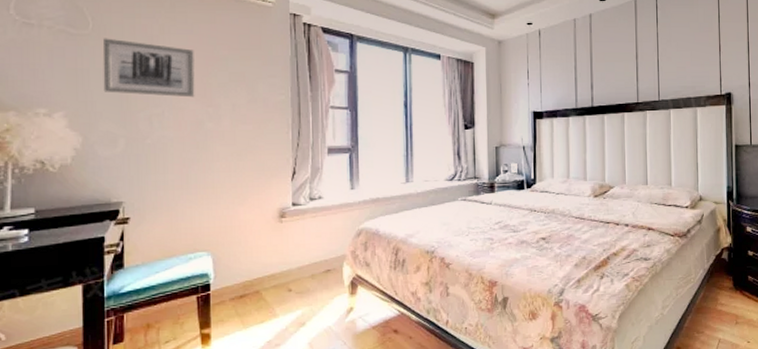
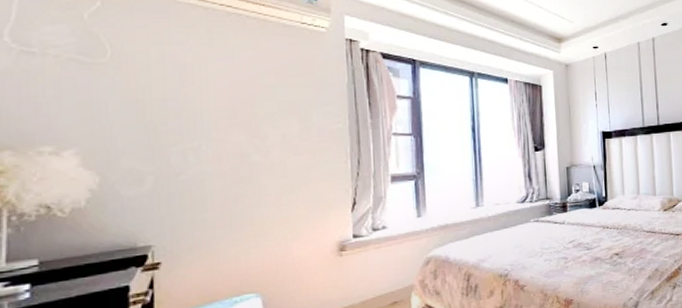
wall art: present [102,38,195,98] -> none [124,67,238,129]

